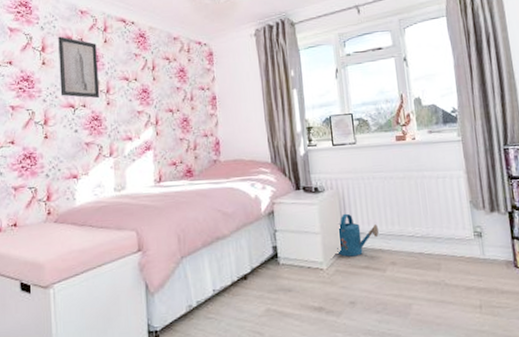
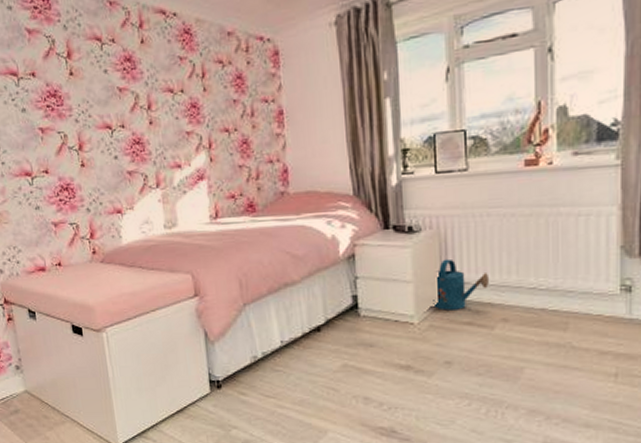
wall art: present [58,36,100,99] -> none [85,37,141,117]

